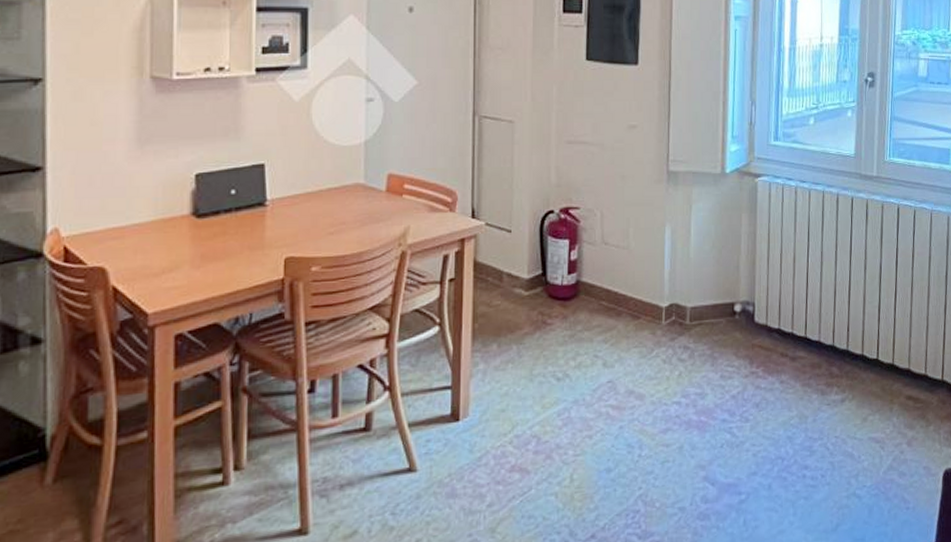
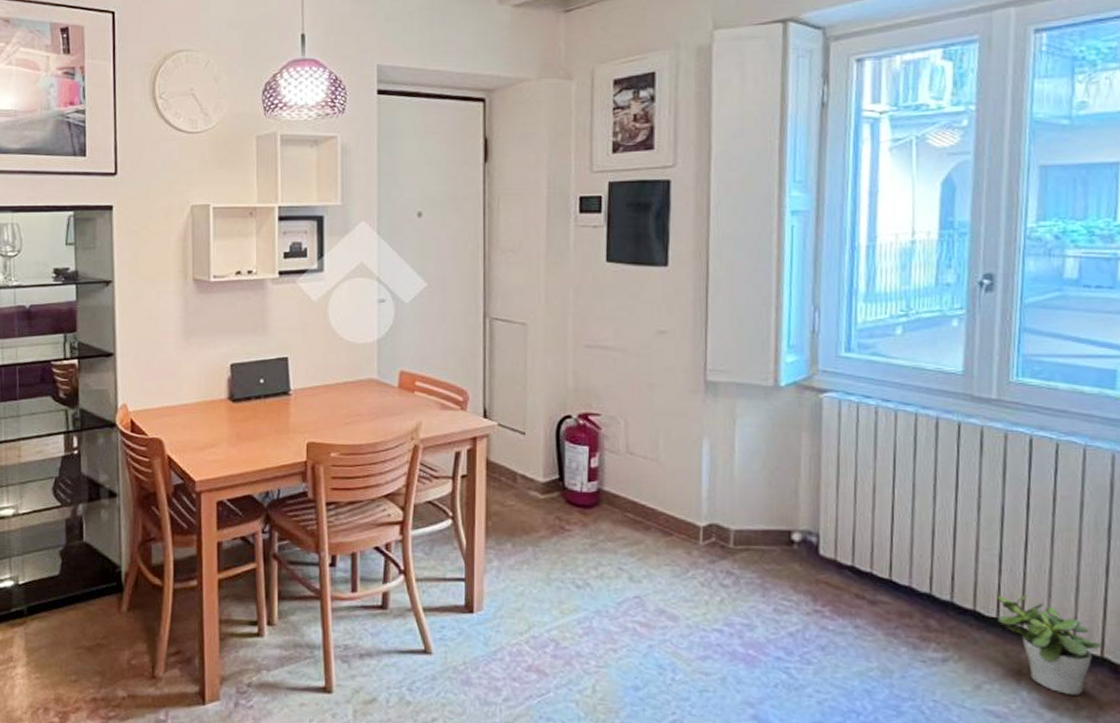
potted plant: none [877,337,942,415] -> present [997,595,1102,695]

